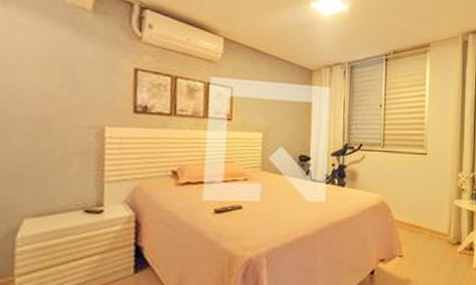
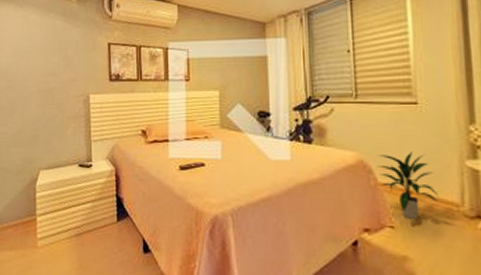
indoor plant: none [394,194,434,249] -> present [377,152,438,221]

